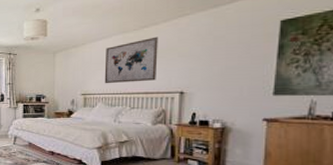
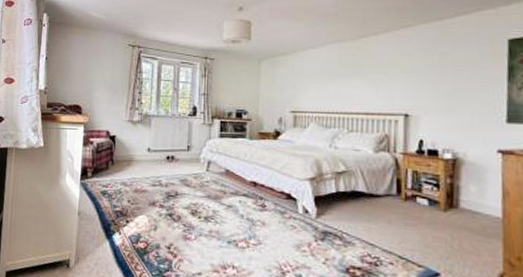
wall art: present [104,36,158,84] -> none [318,48,378,101]

